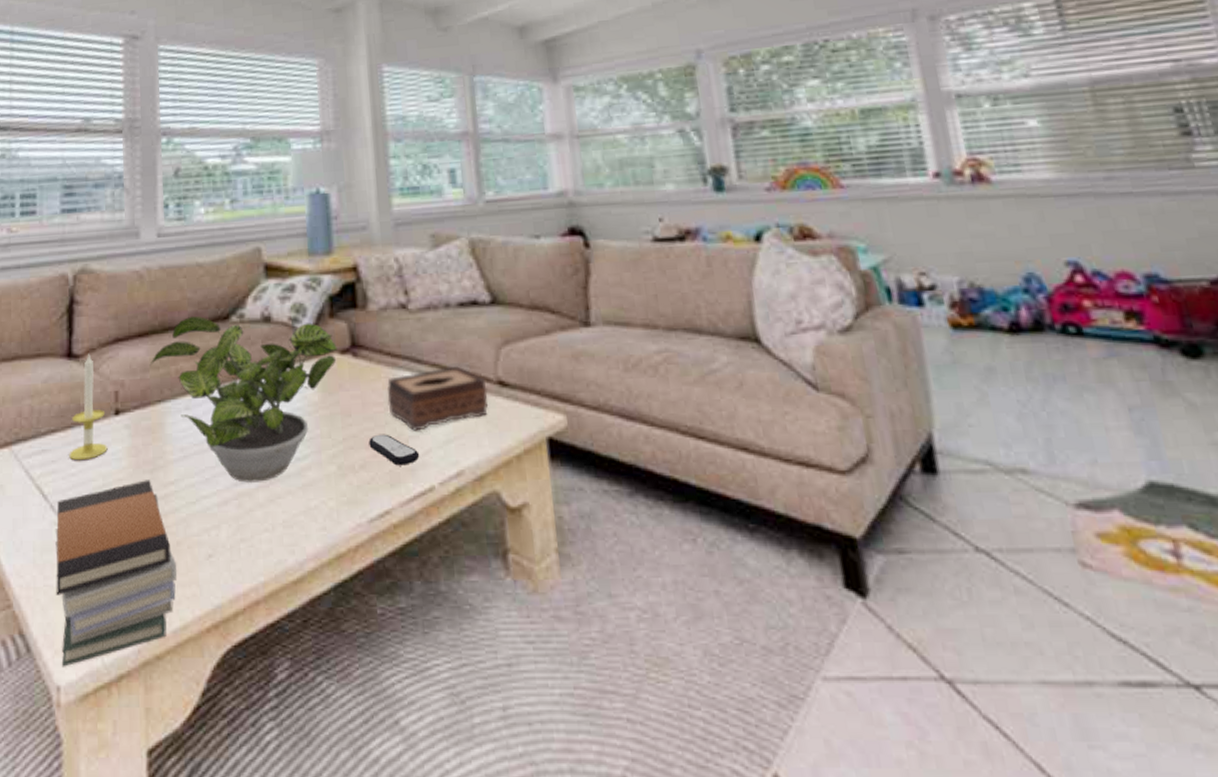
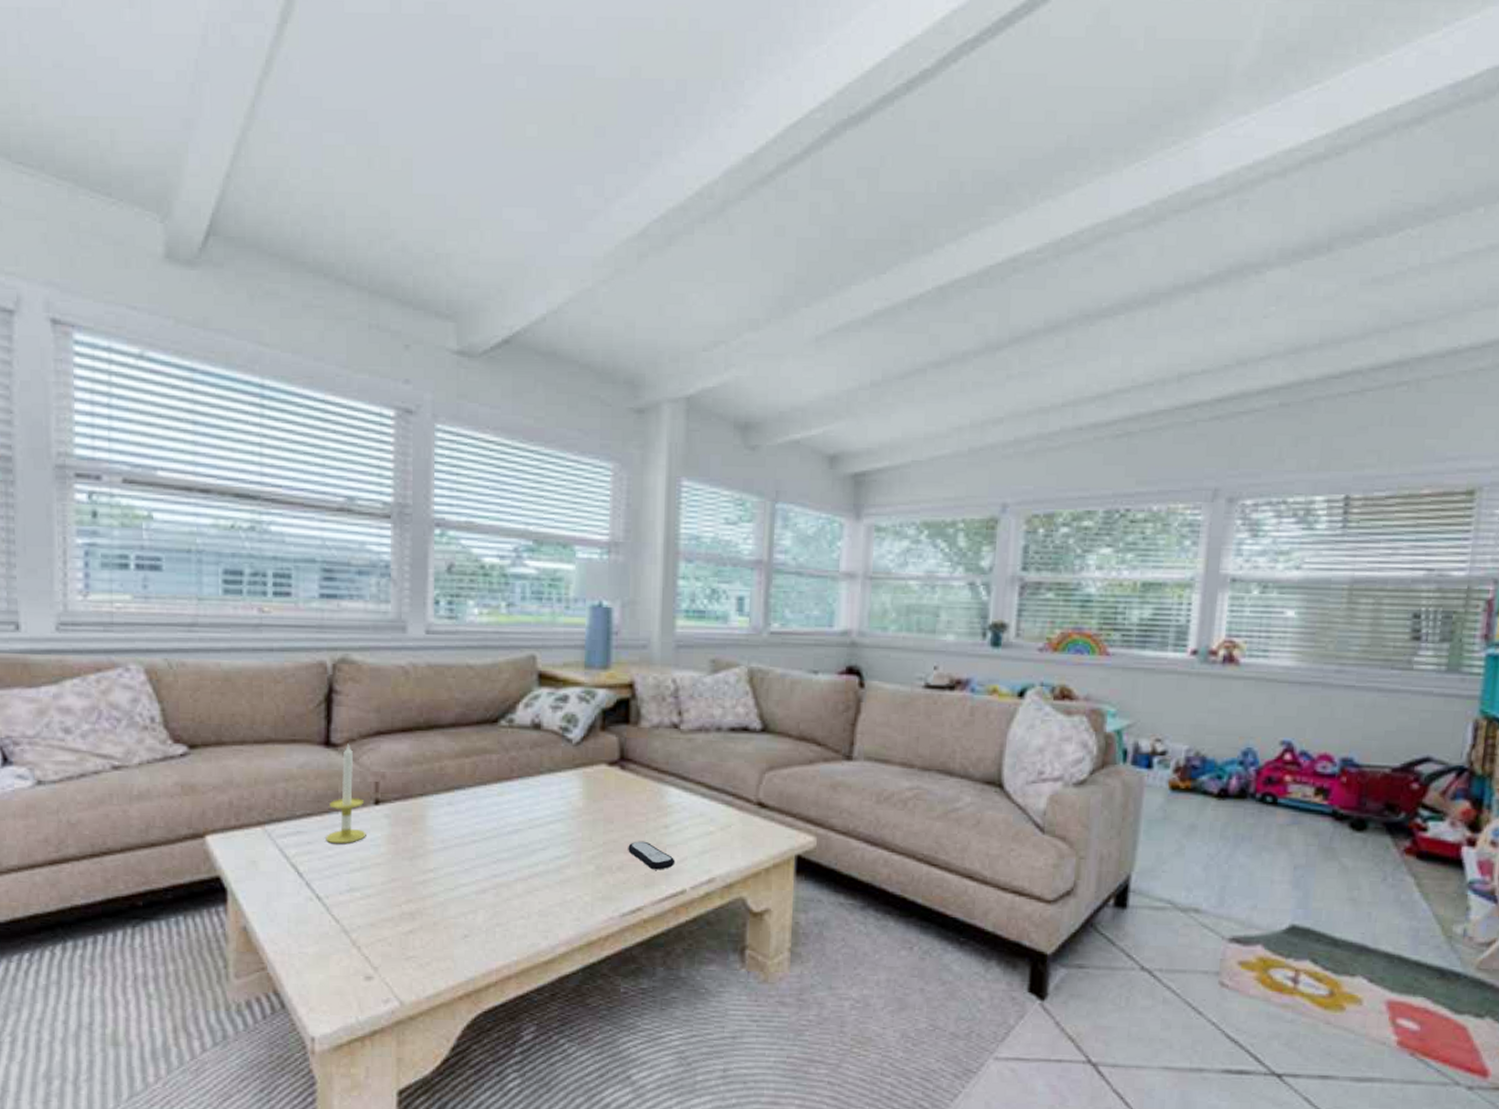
book stack: present [55,480,177,667] -> none [311,866,433,1022]
potted plant: present [149,316,337,483] -> none [412,716,606,875]
tissue box: present [386,366,489,431] -> none [650,785,747,841]

